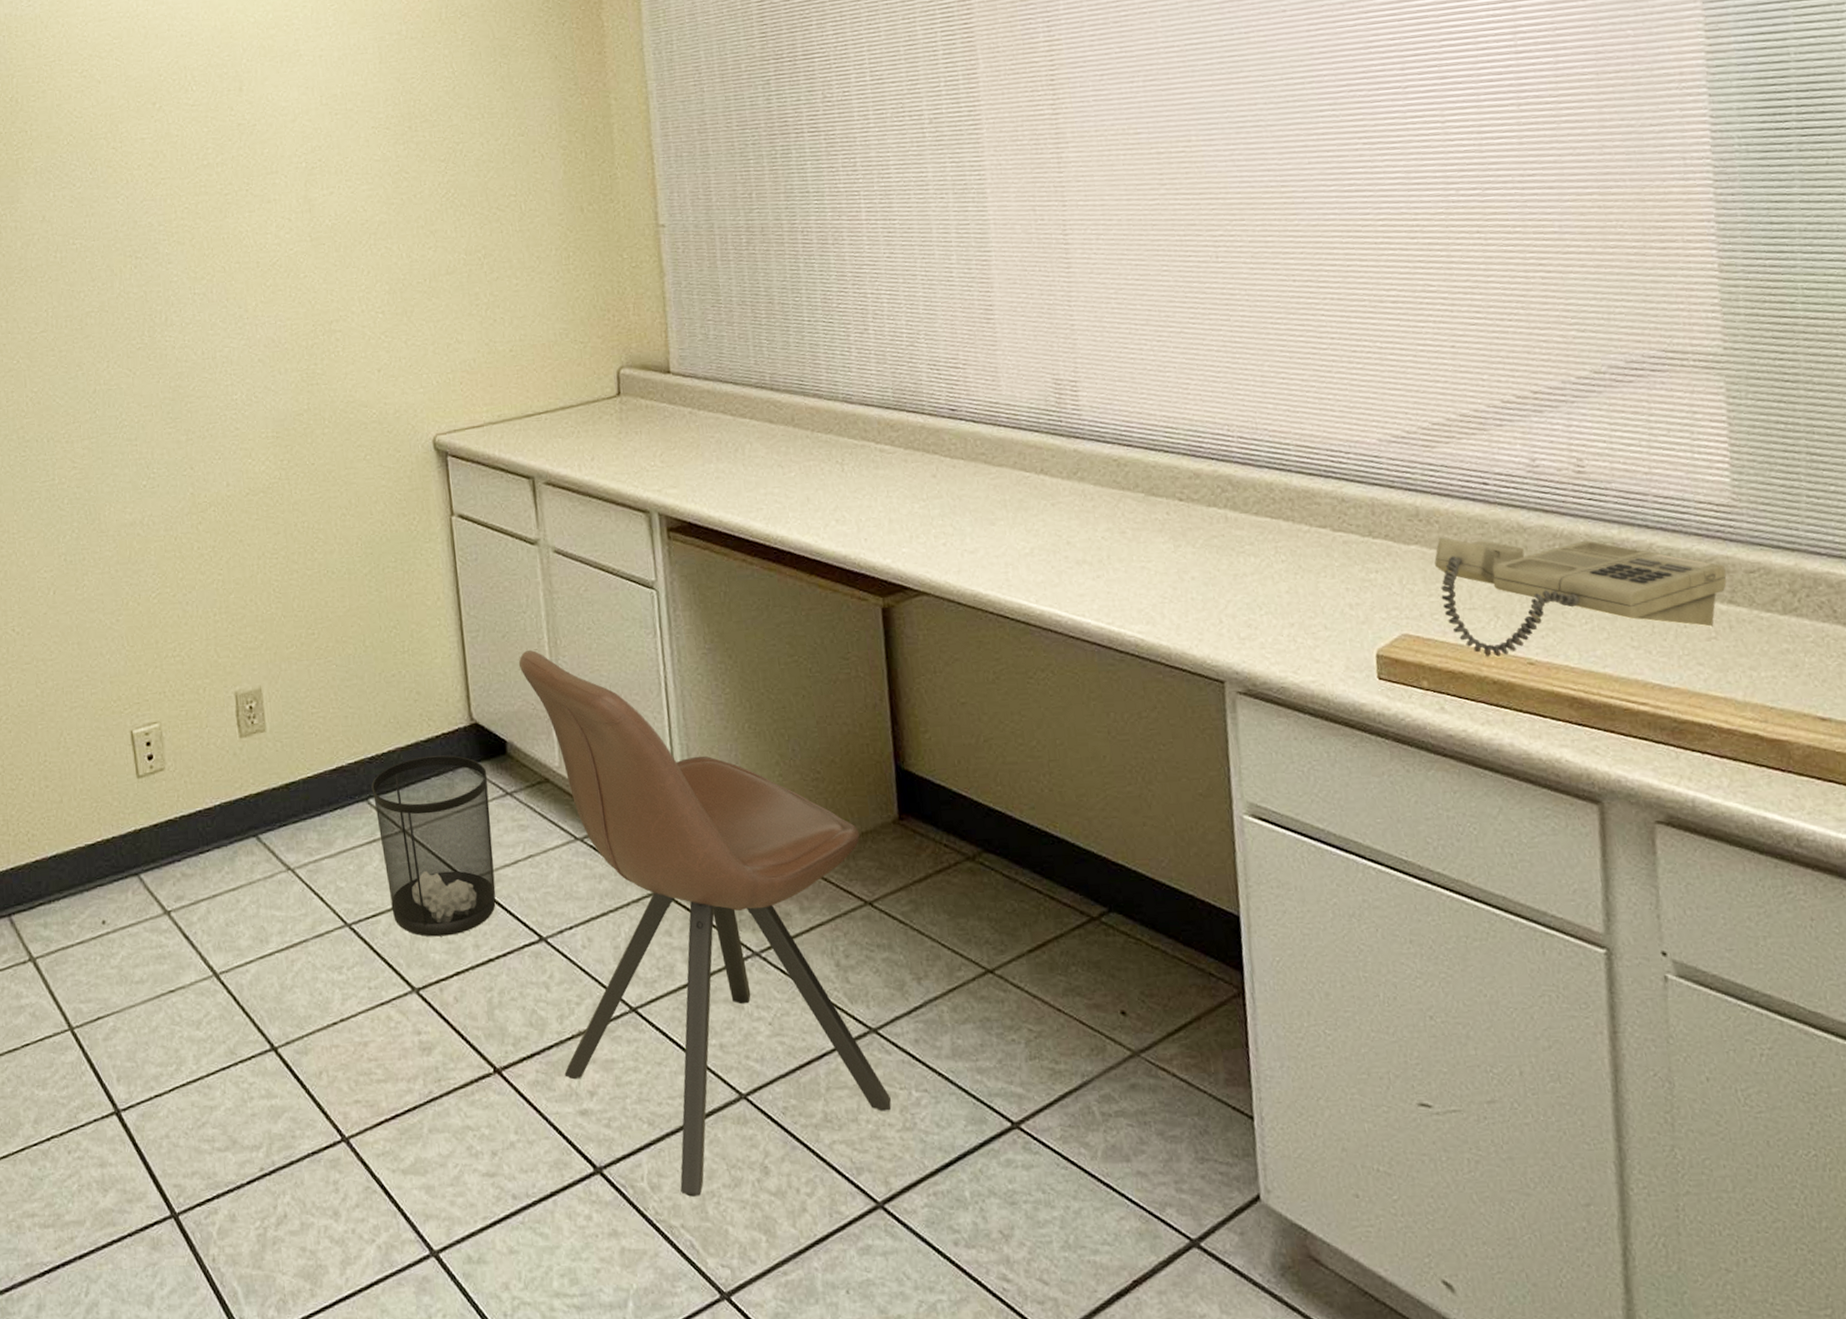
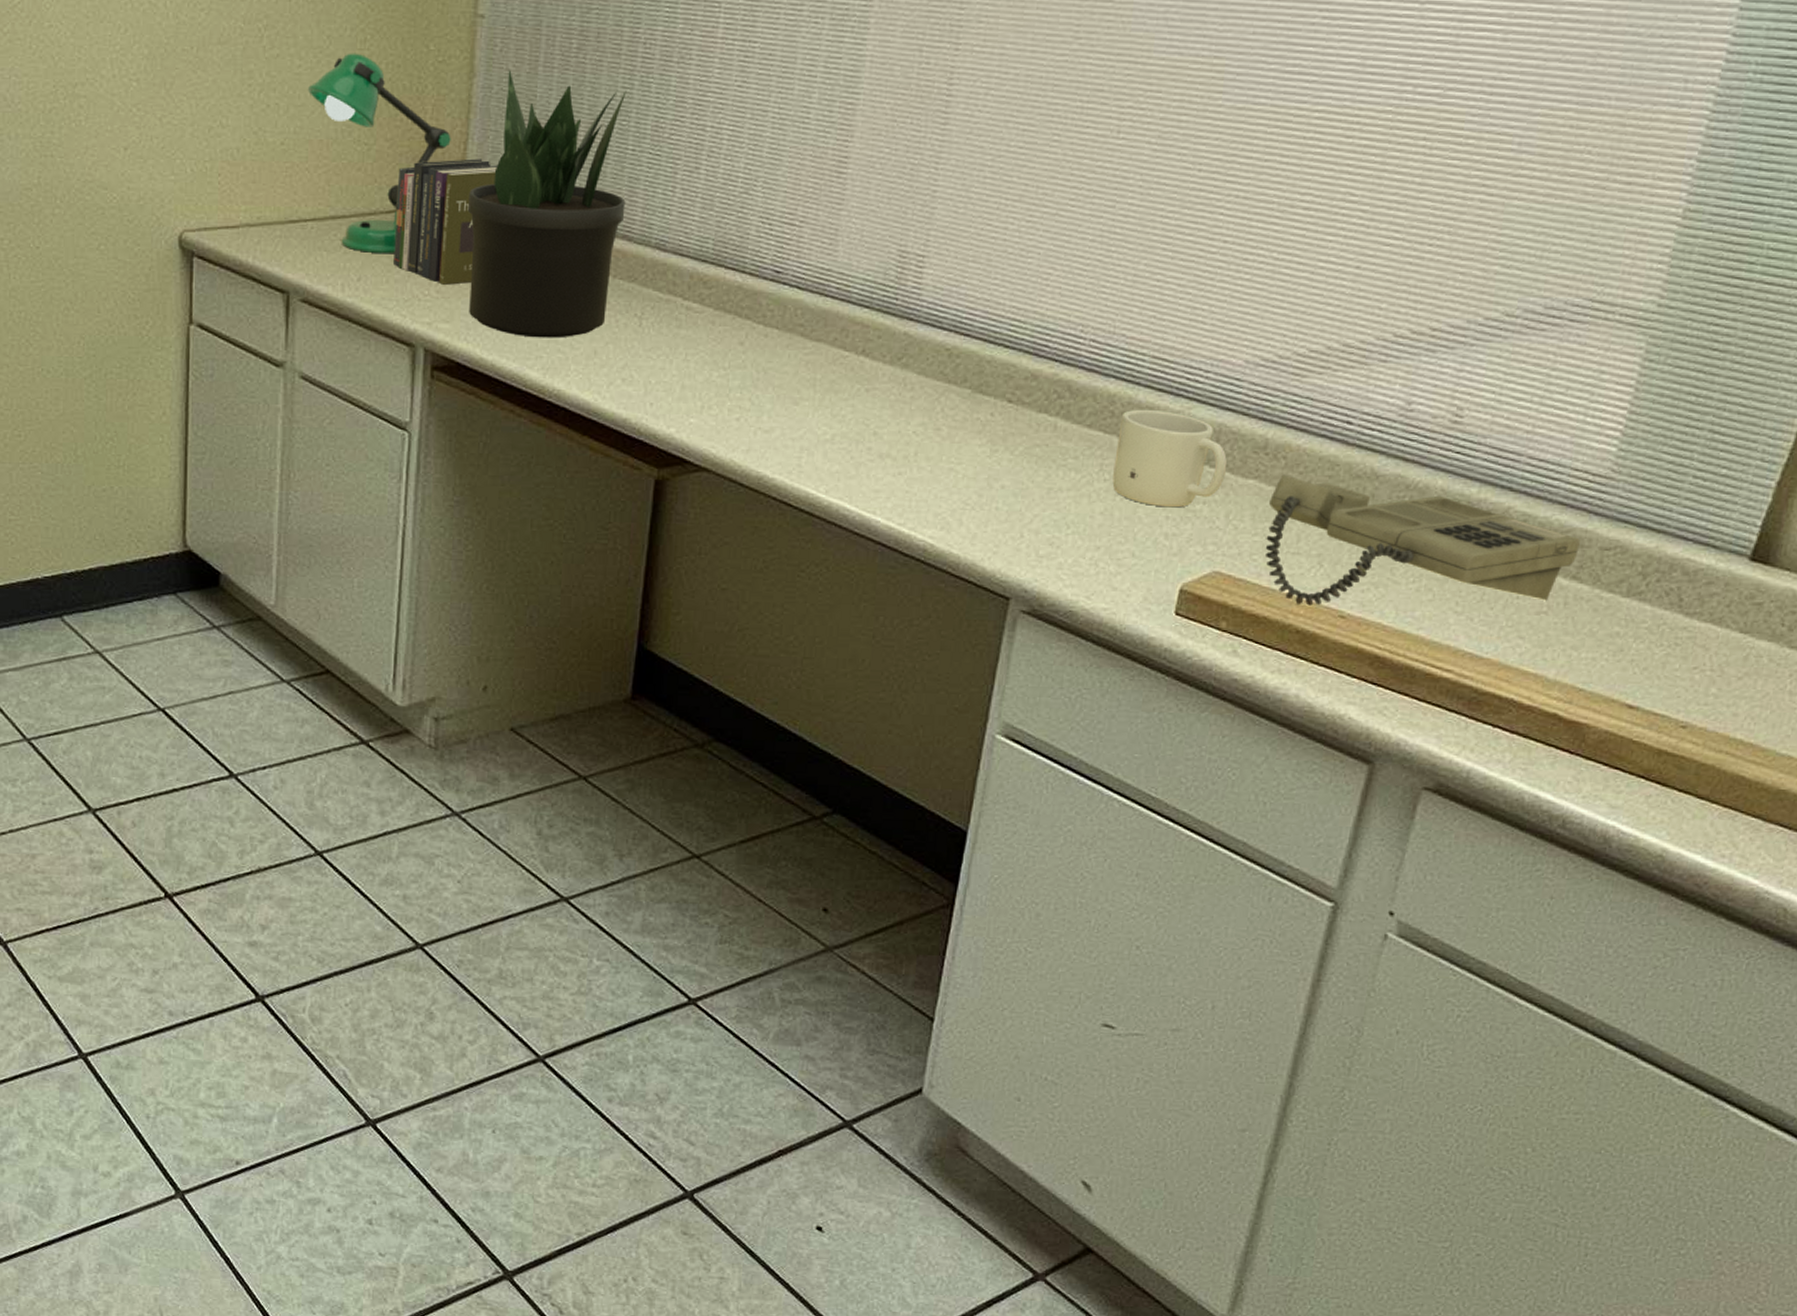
waste bin: present [371,755,496,937] -> none [67,579,195,762]
chair: present [518,650,891,1197] -> none [238,481,586,1032]
desk lamp: none [525,268,654,435] -> present [307,53,451,253]
books: none [613,343,697,455] -> present [393,158,497,285]
planter: none [675,266,812,493] -> present [467,69,627,338]
mug: none [1282,492,1389,581] -> present [1112,409,1228,508]

